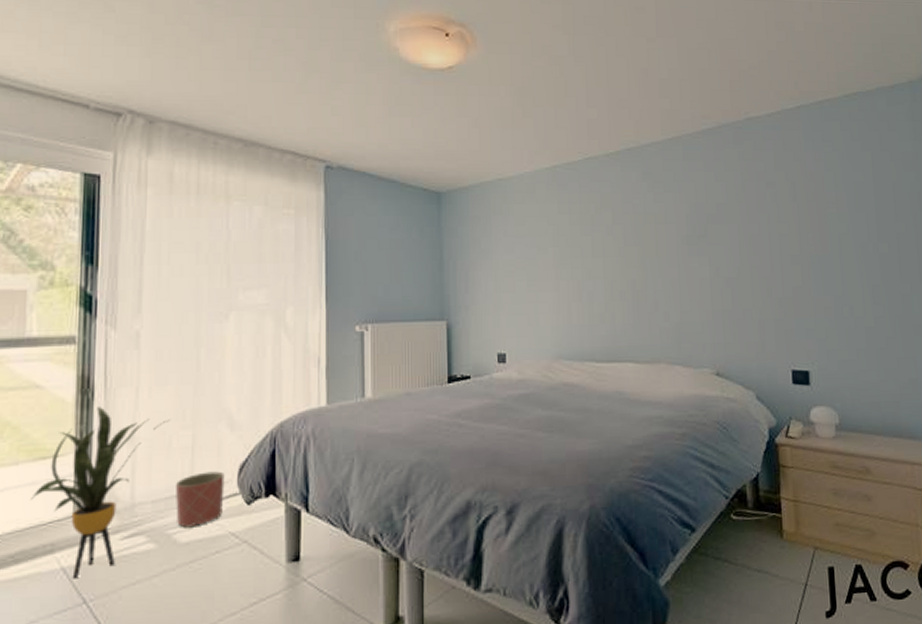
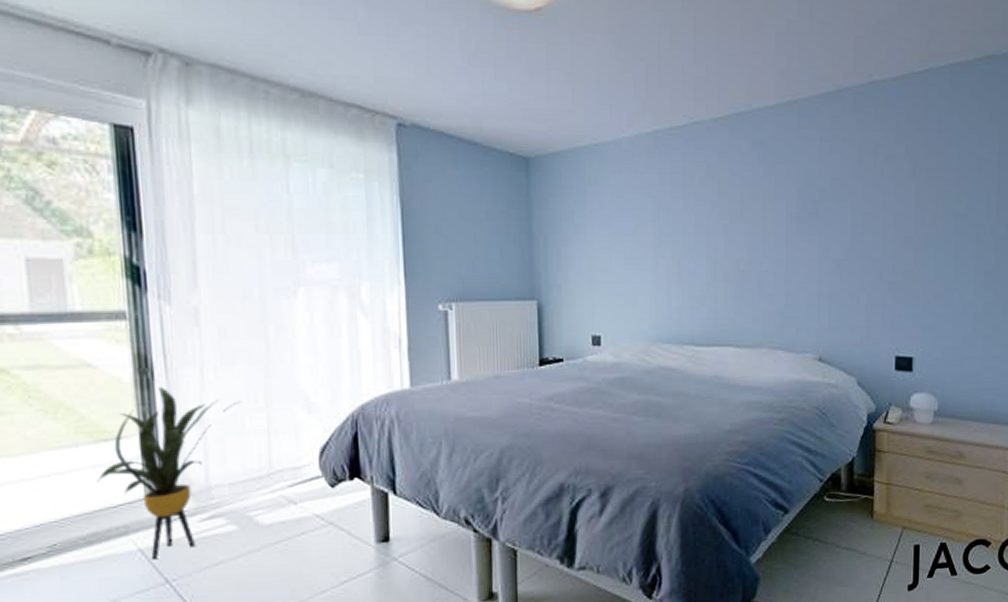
planter: present [176,471,225,528] -> none [253,454,306,510]

